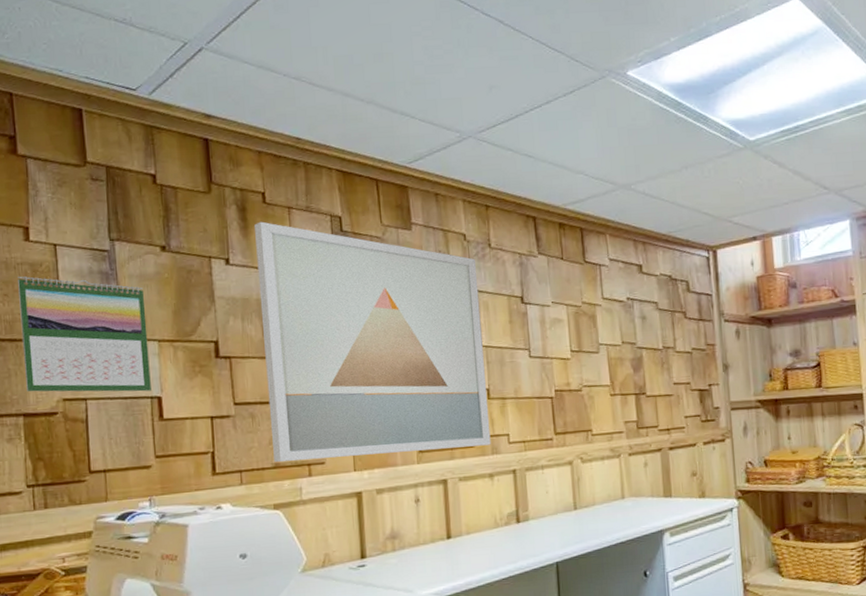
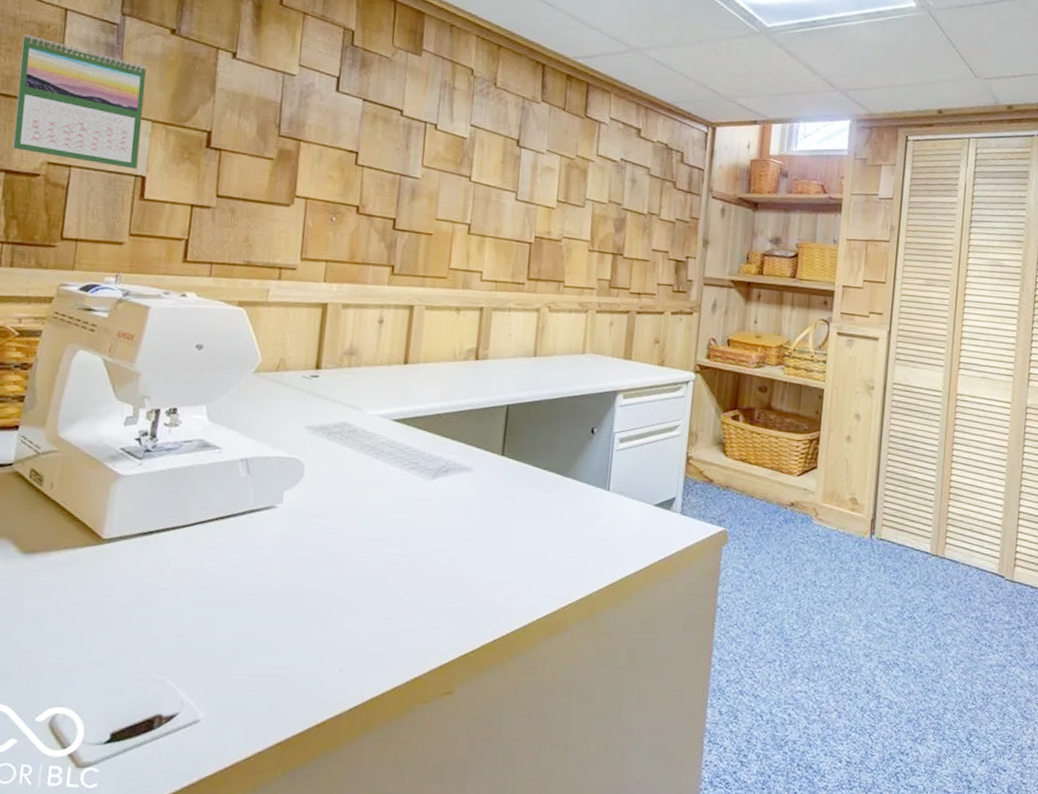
wall art: present [255,221,491,462] -> none [246,22,480,279]

